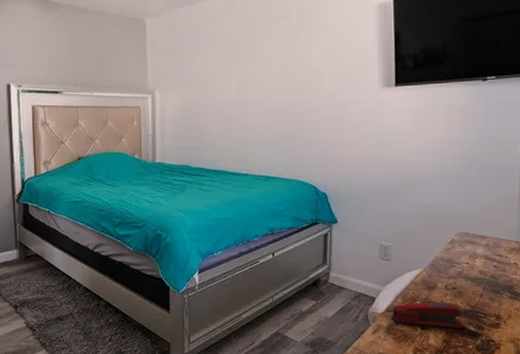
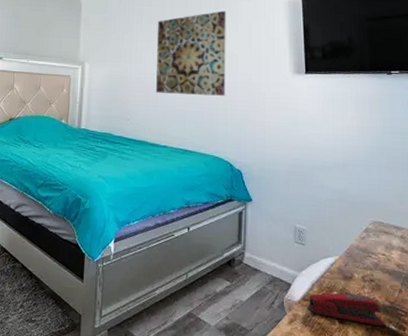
wall art: none [232,21,309,118] -> present [155,10,226,96]

